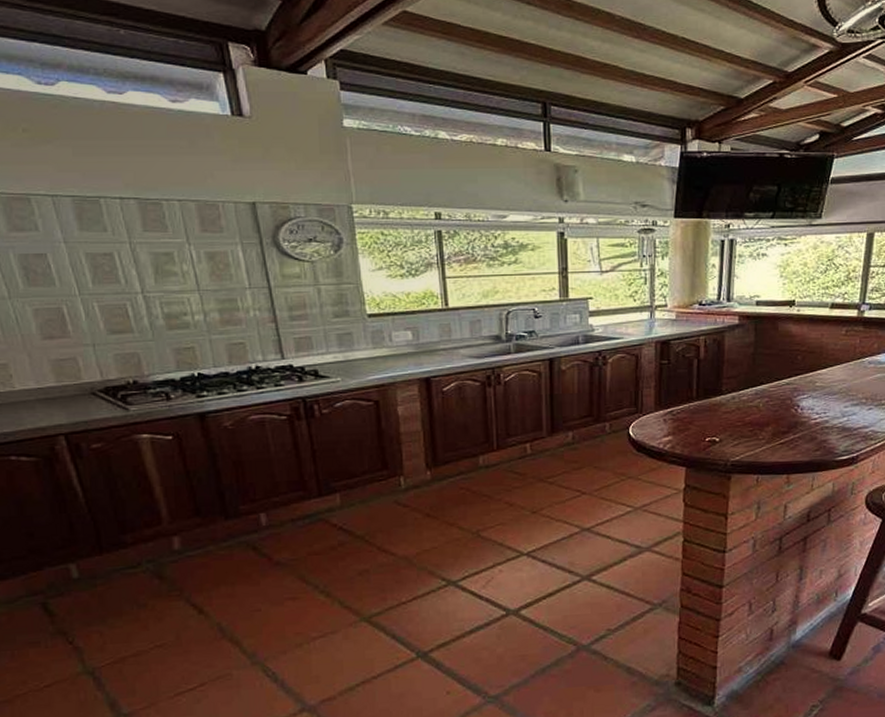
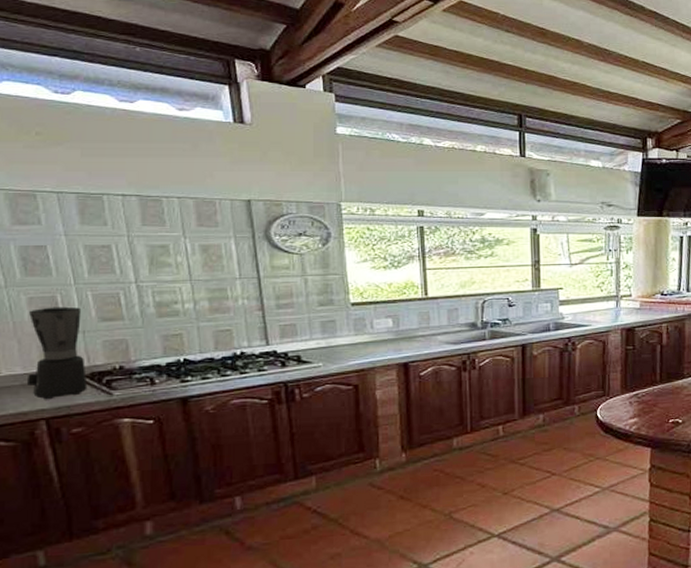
blender: none [36,318,103,415] -> present [26,306,88,400]

